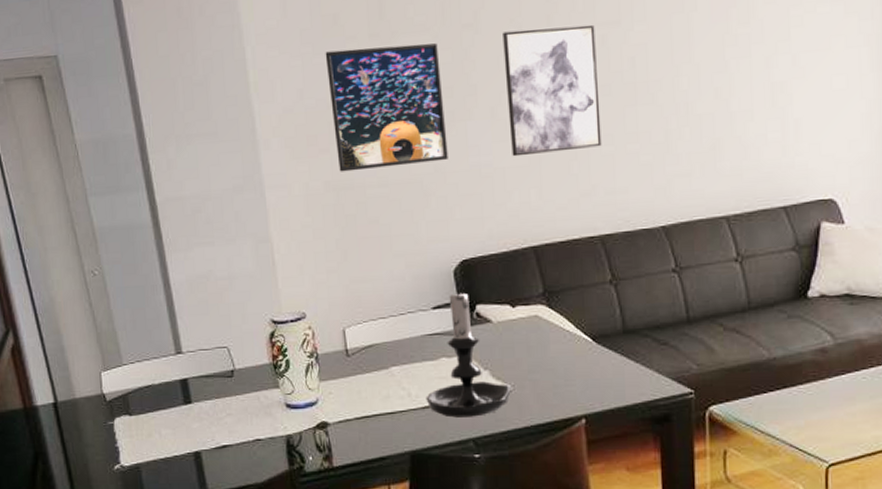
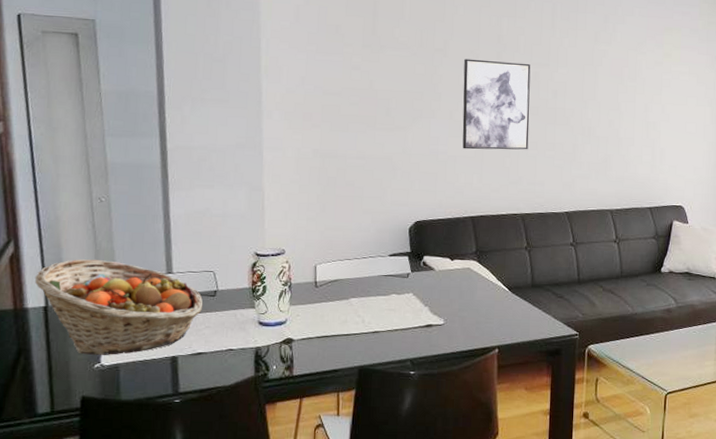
fruit basket: none [39,344,221,455] -> present [34,259,203,355]
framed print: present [325,43,448,172] -> none [326,52,415,146]
candle holder: present [425,285,511,418] -> none [376,240,444,342]

